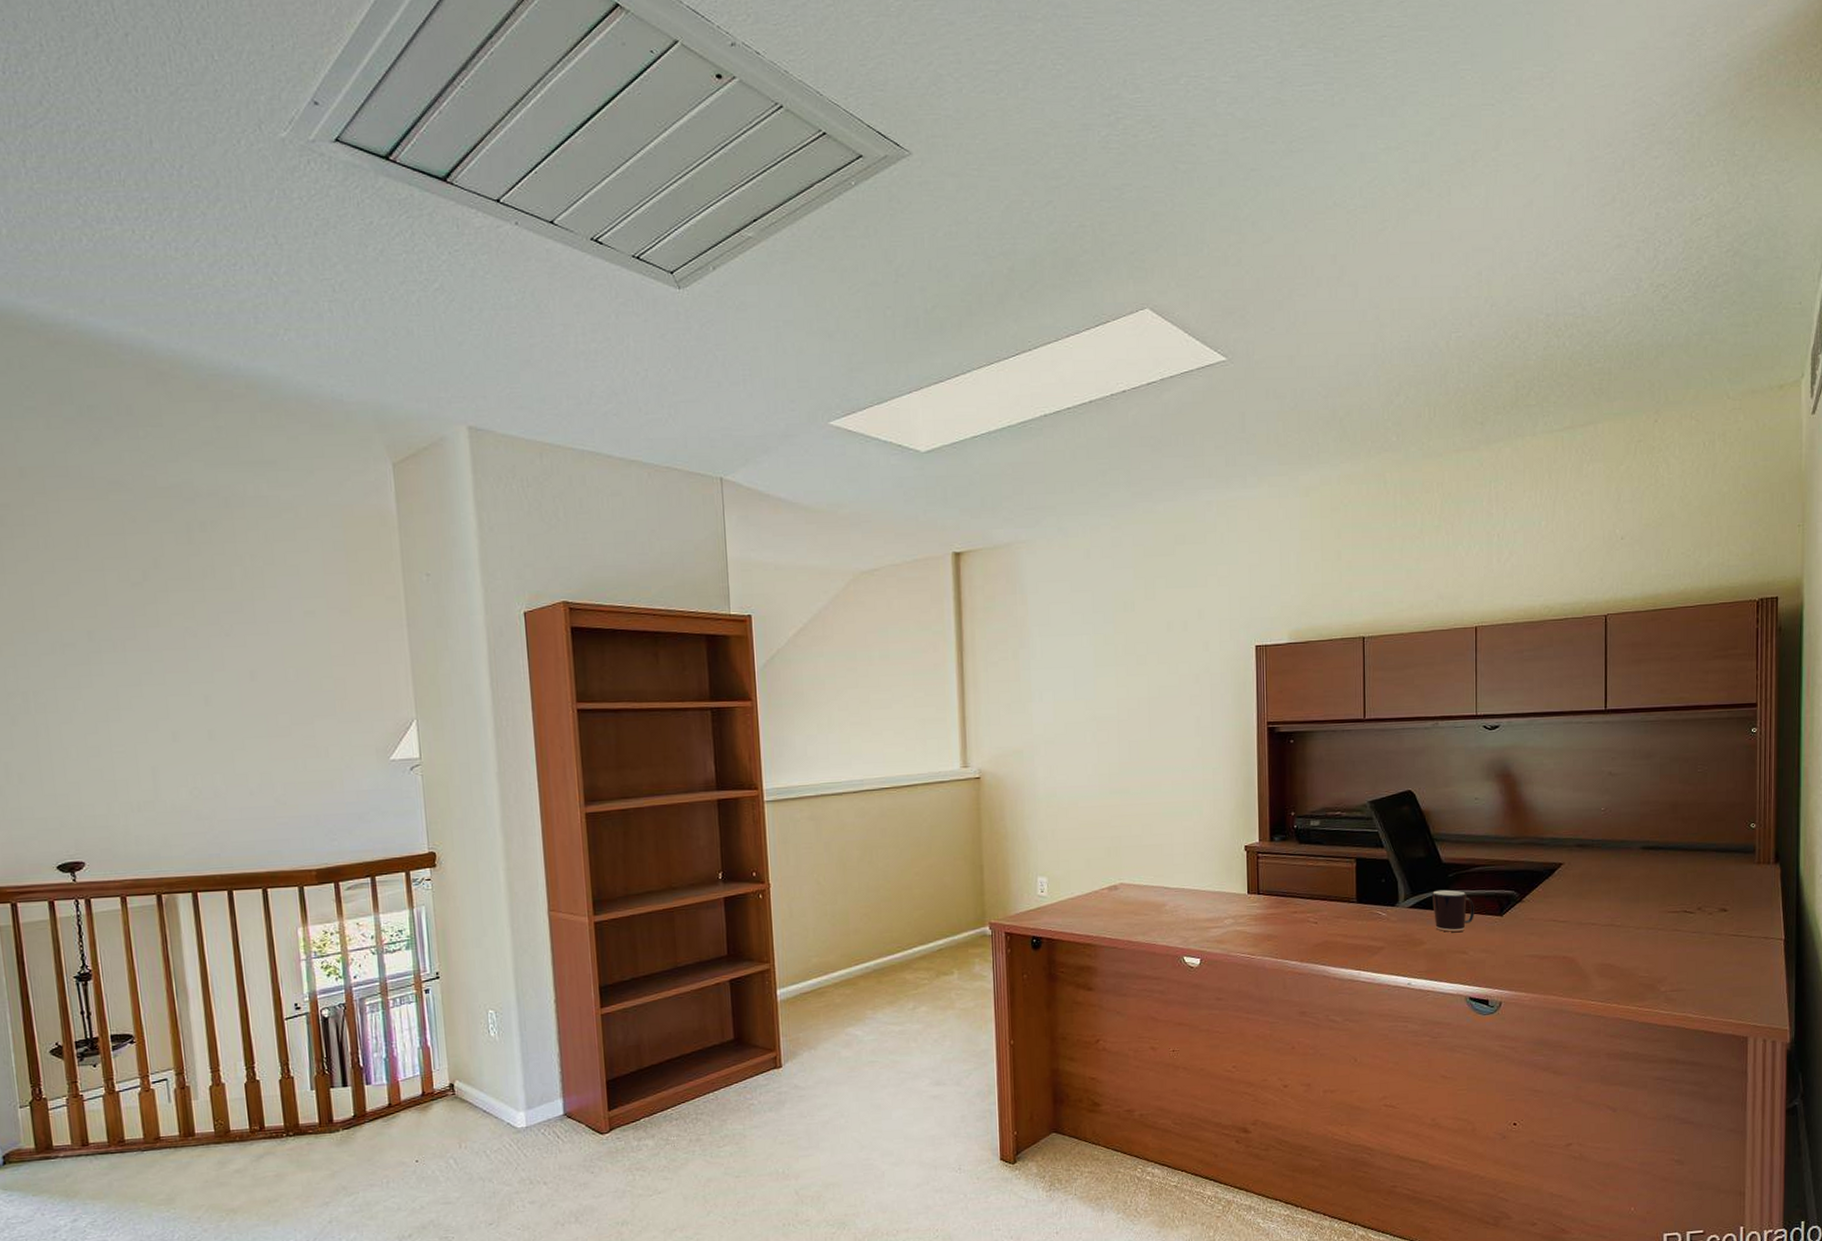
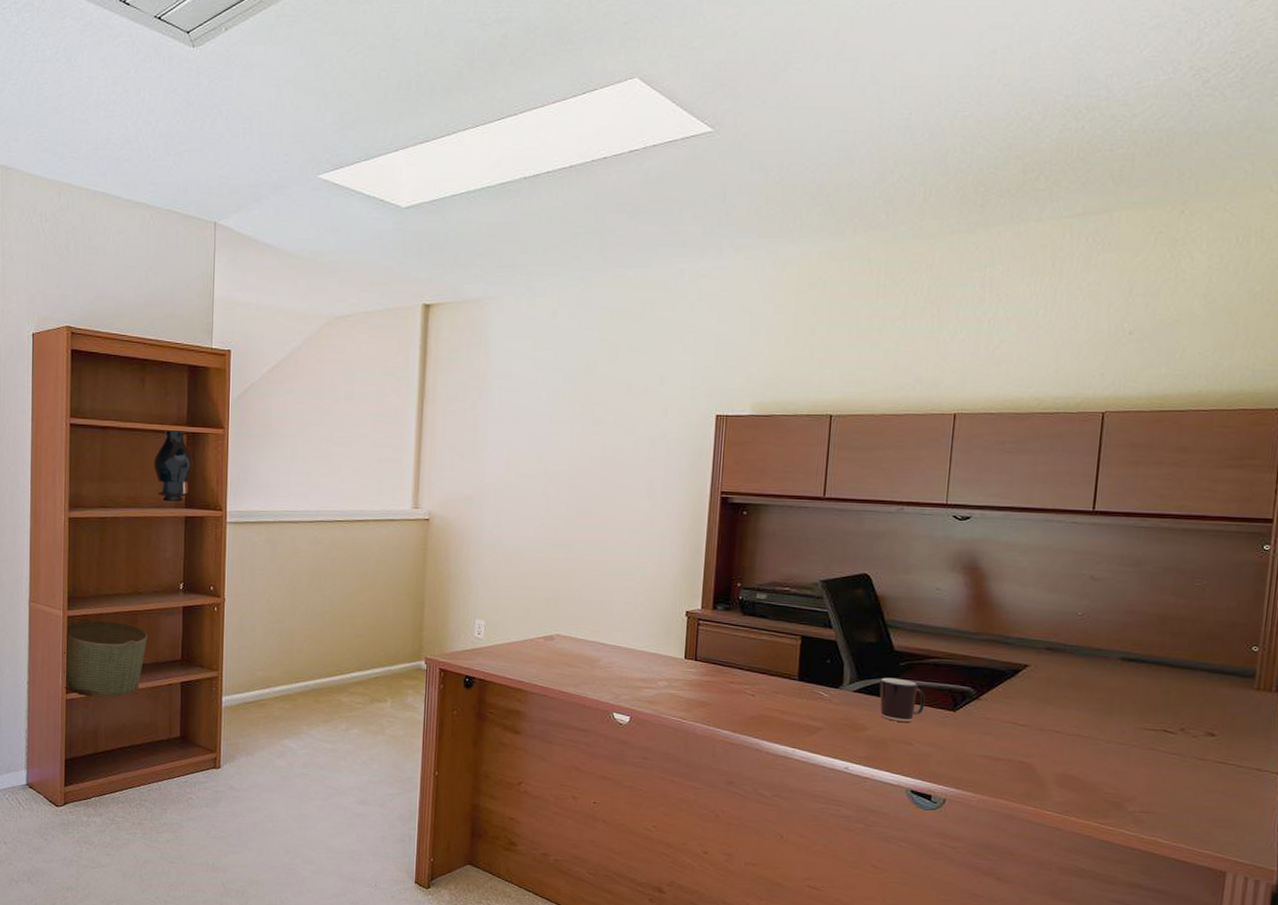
basket: none [593,922,688,1008] -> present [64,618,148,698]
vase: none [676,708,722,785] -> present [153,431,194,502]

